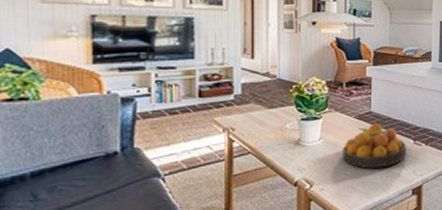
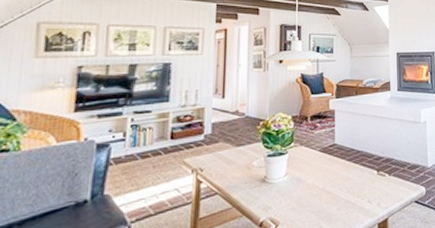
fruit bowl: present [343,124,406,169] -> none [308,156,370,204]

